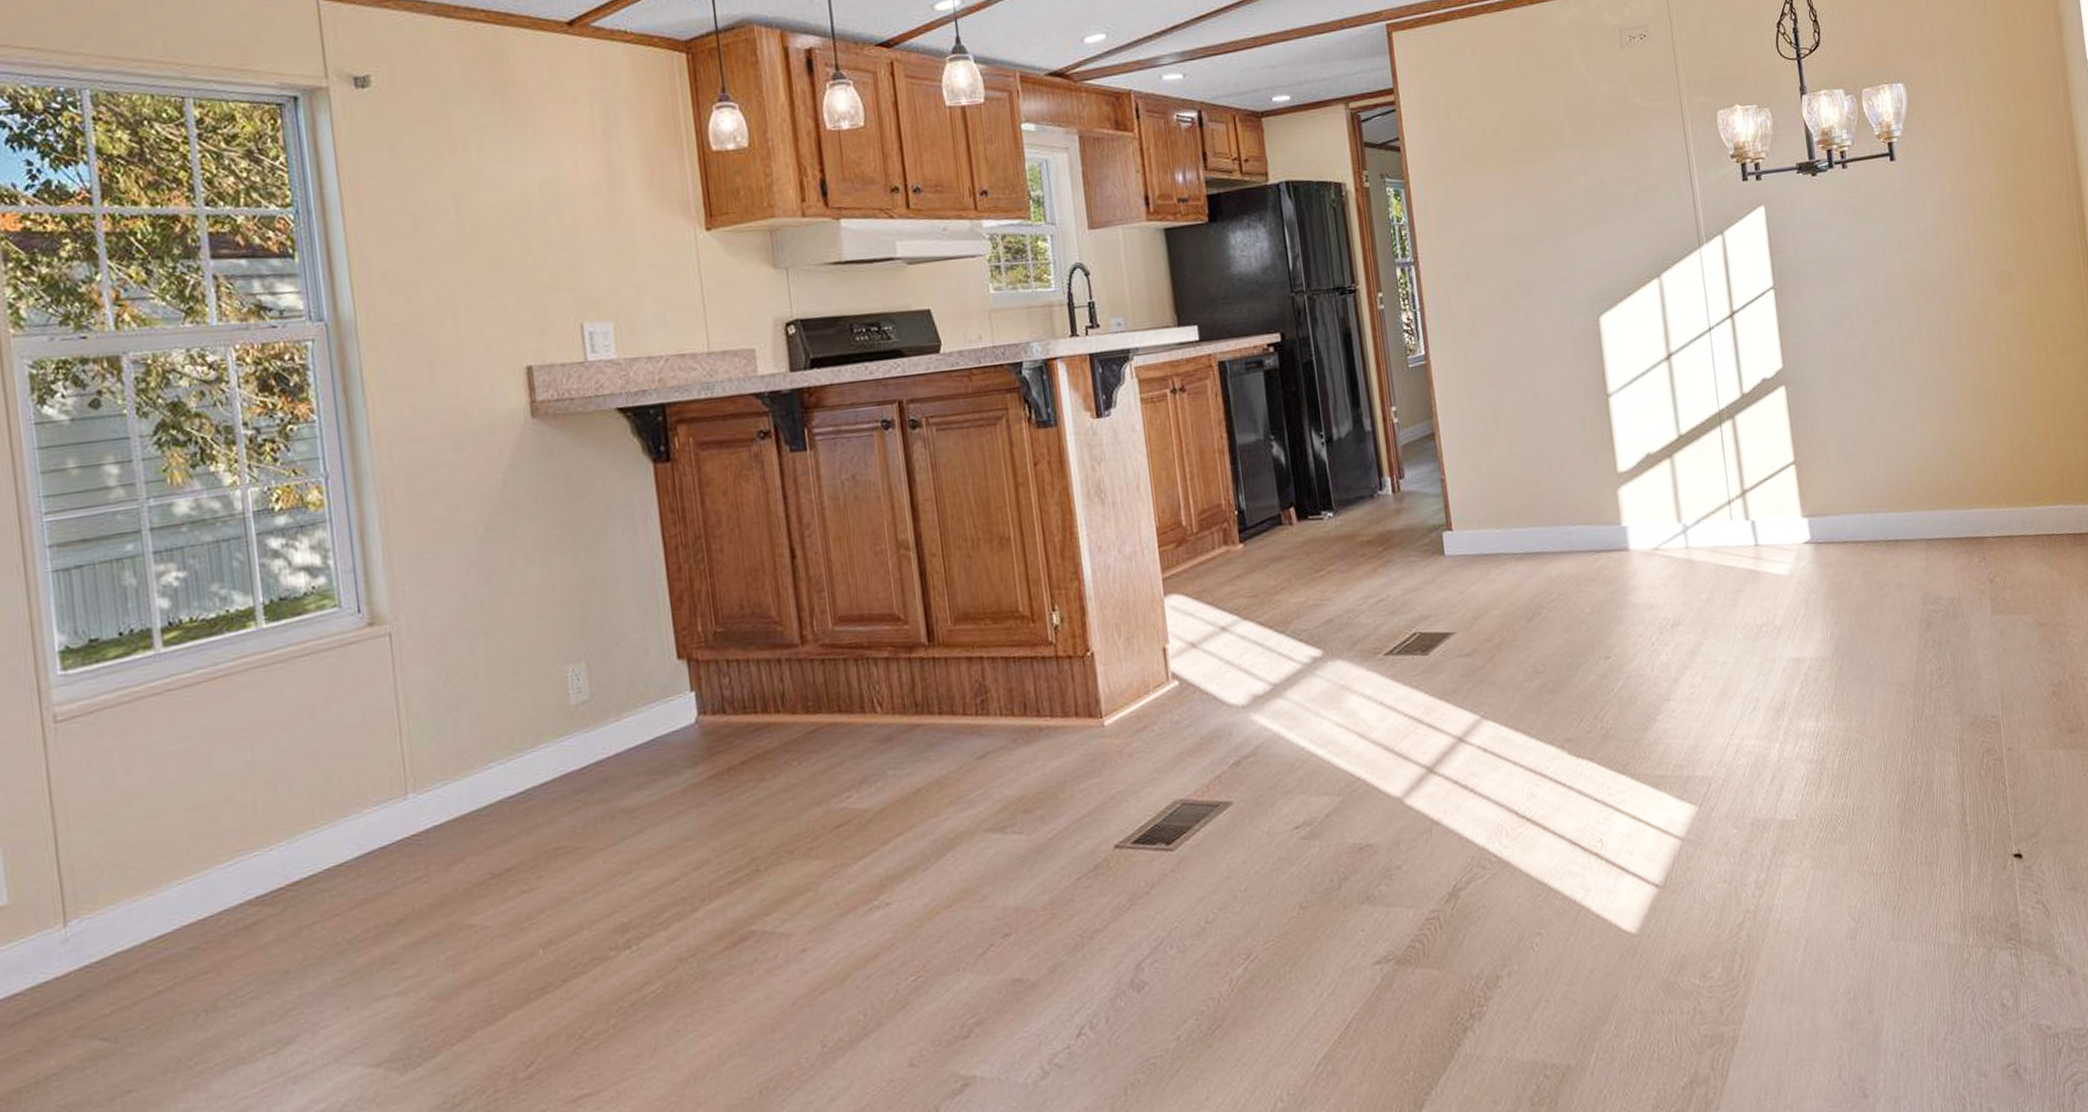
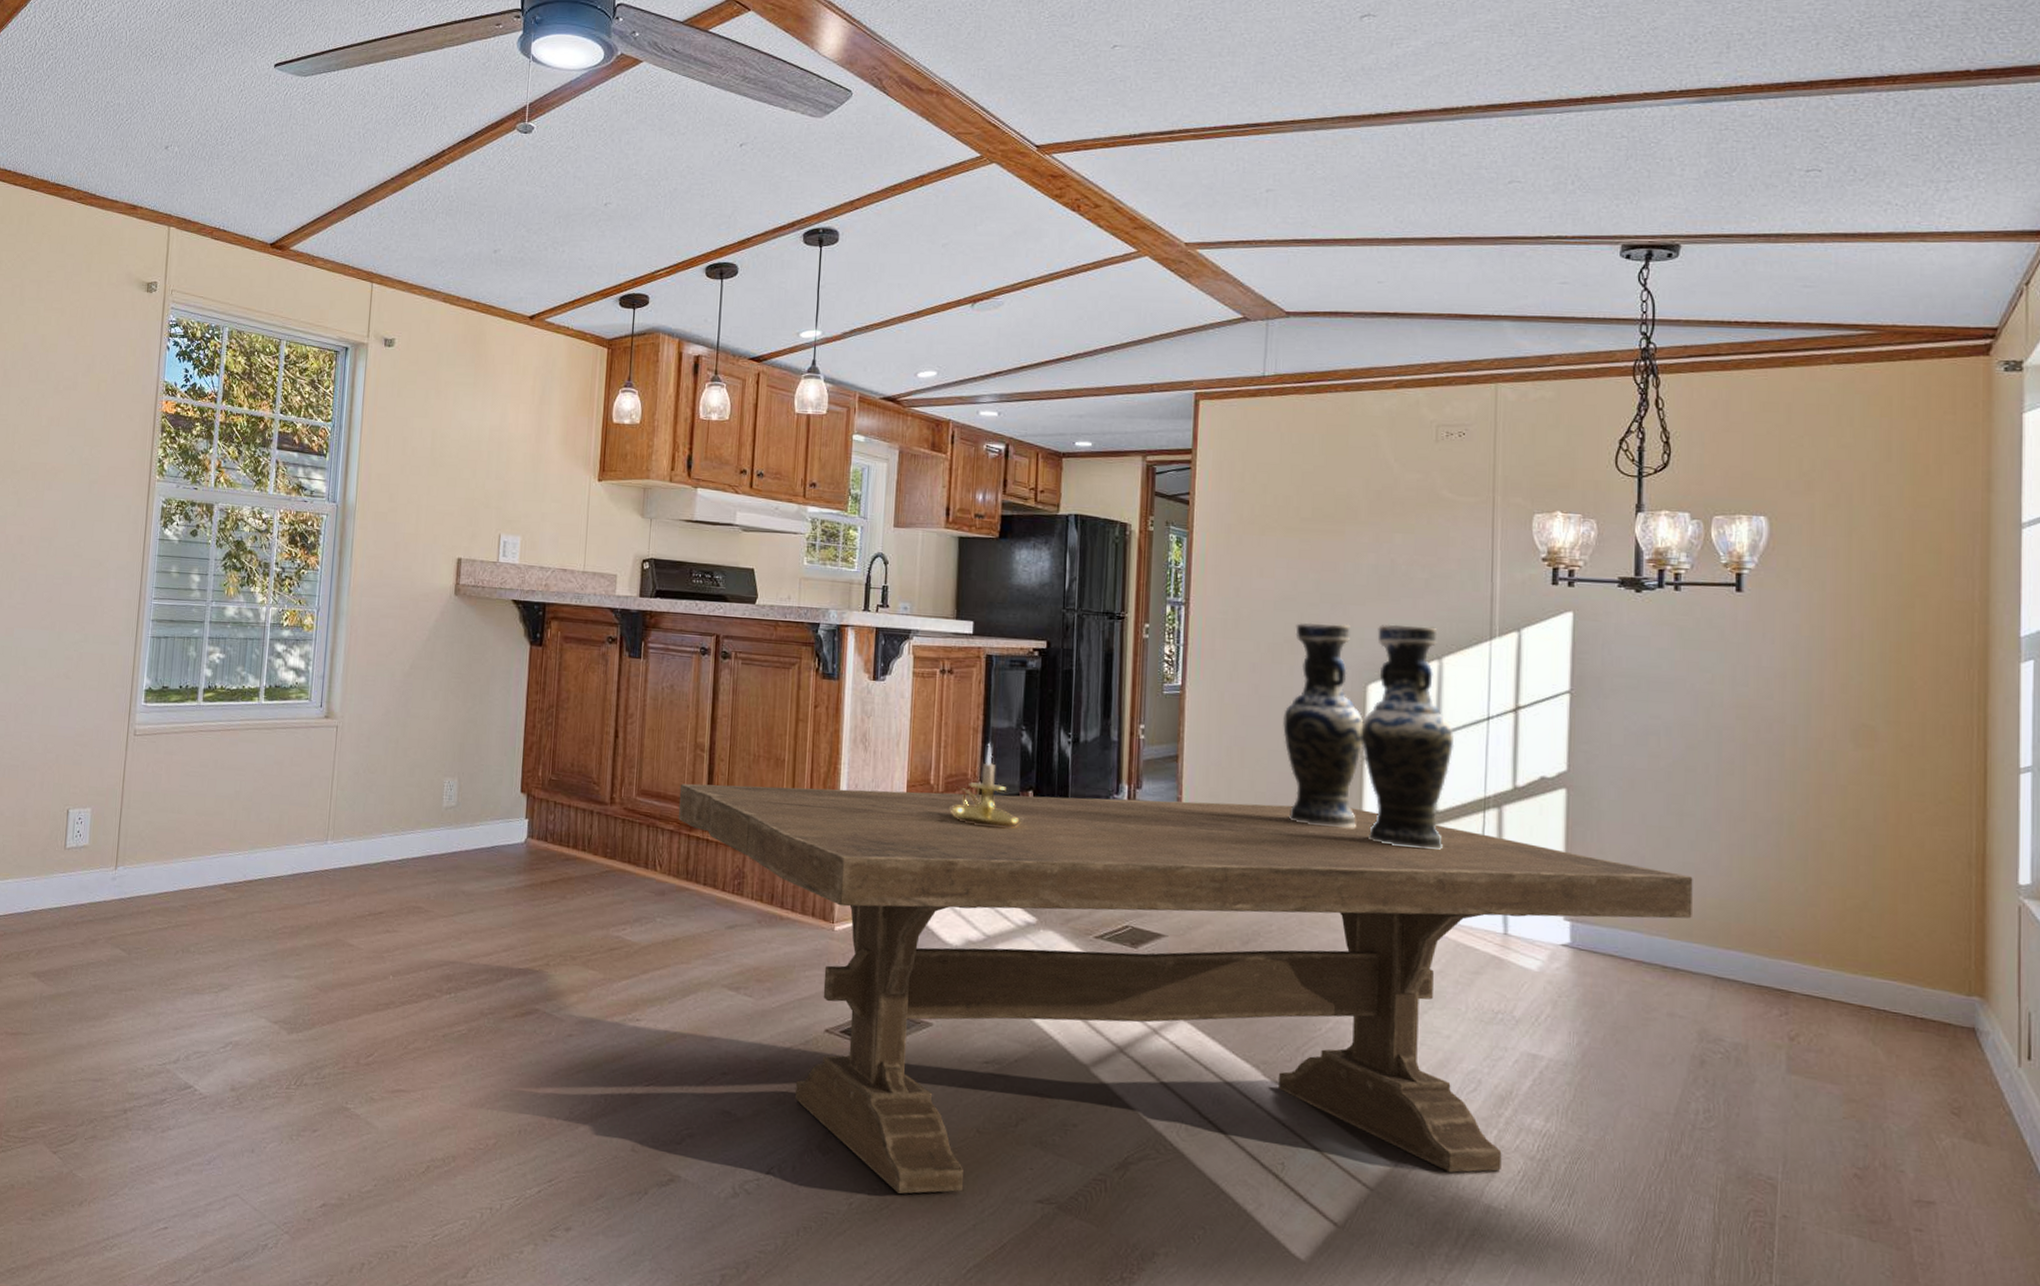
dining table: none [886,447,1901,1007] -> present [678,783,1693,1194]
candle holder: none [1208,463,1290,562] -> present [950,743,1024,829]
vase: none [1524,244,1692,481] -> present [1283,622,1455,850]

